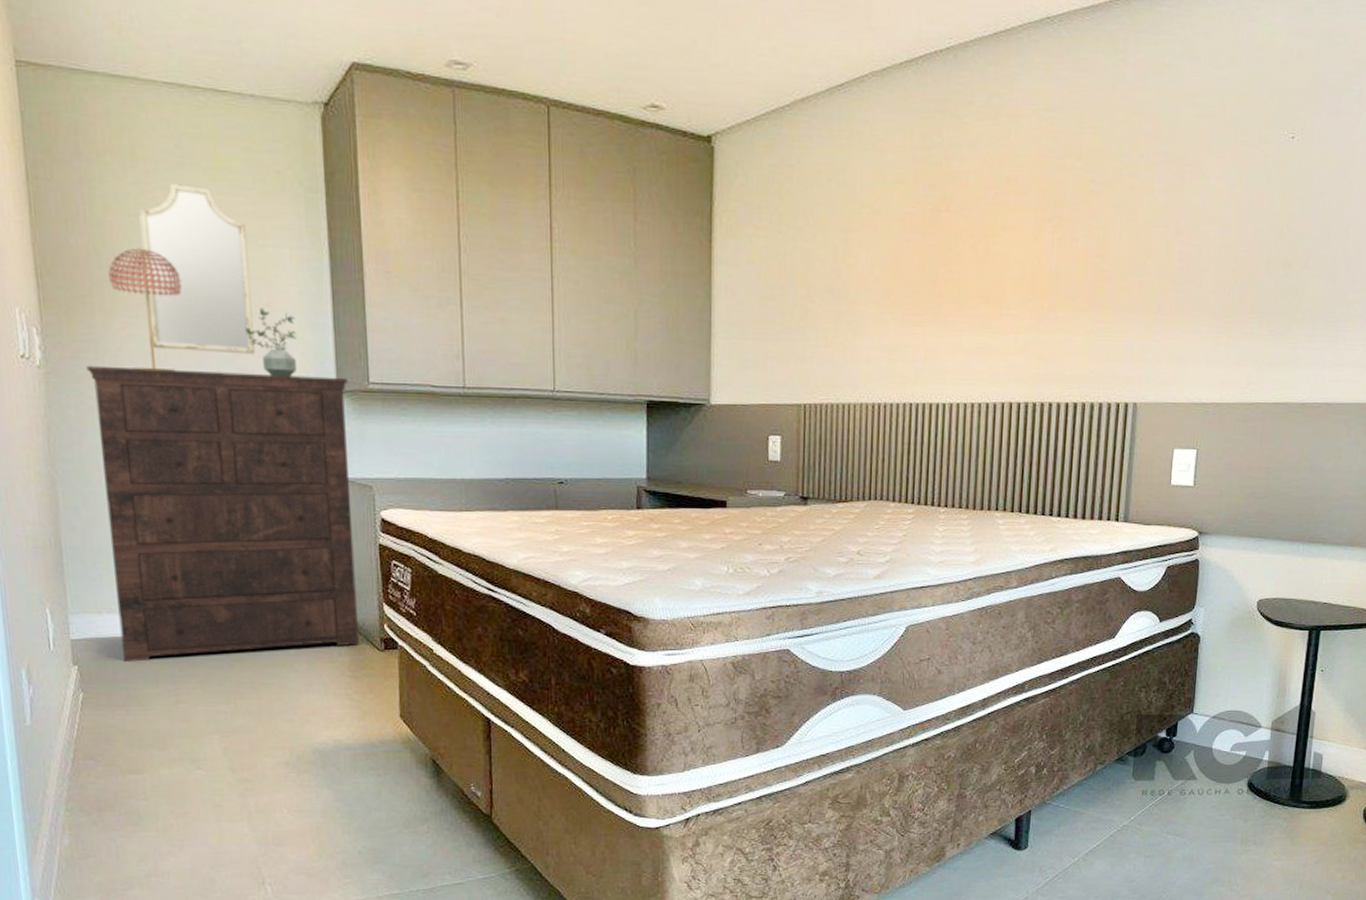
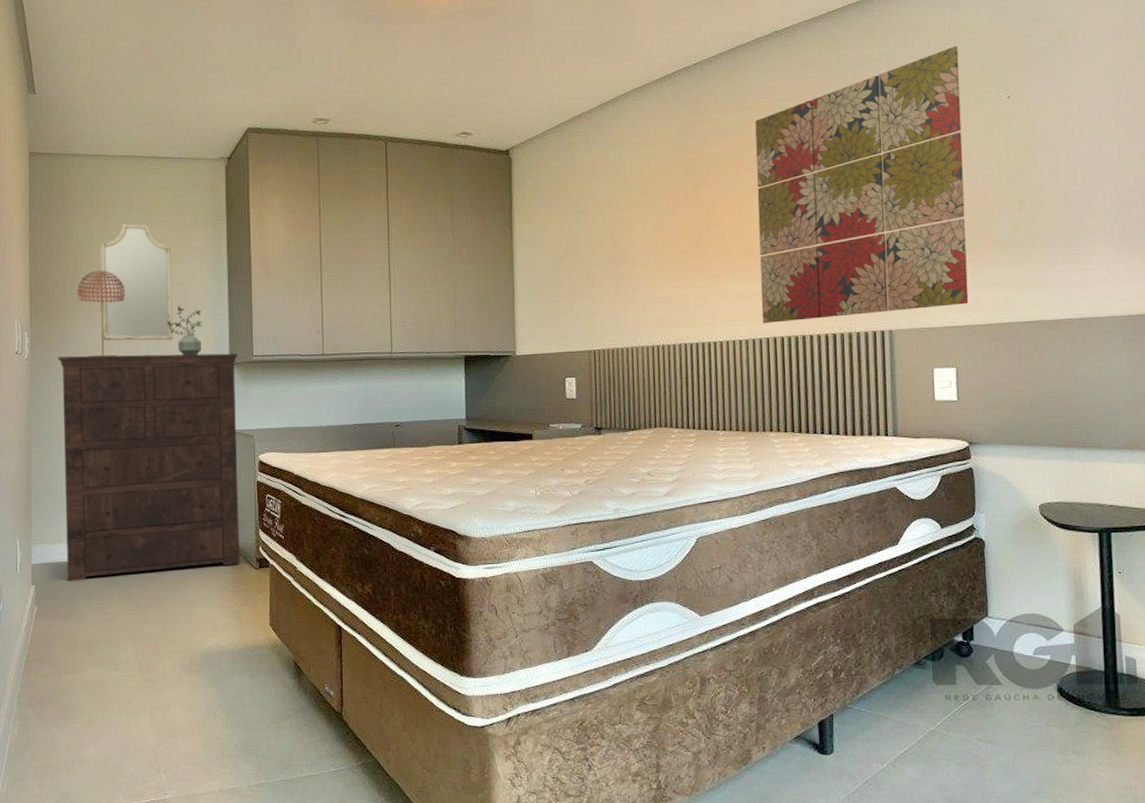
wall art: none [998,65,1248,386] -> present [755,46,969,323]

